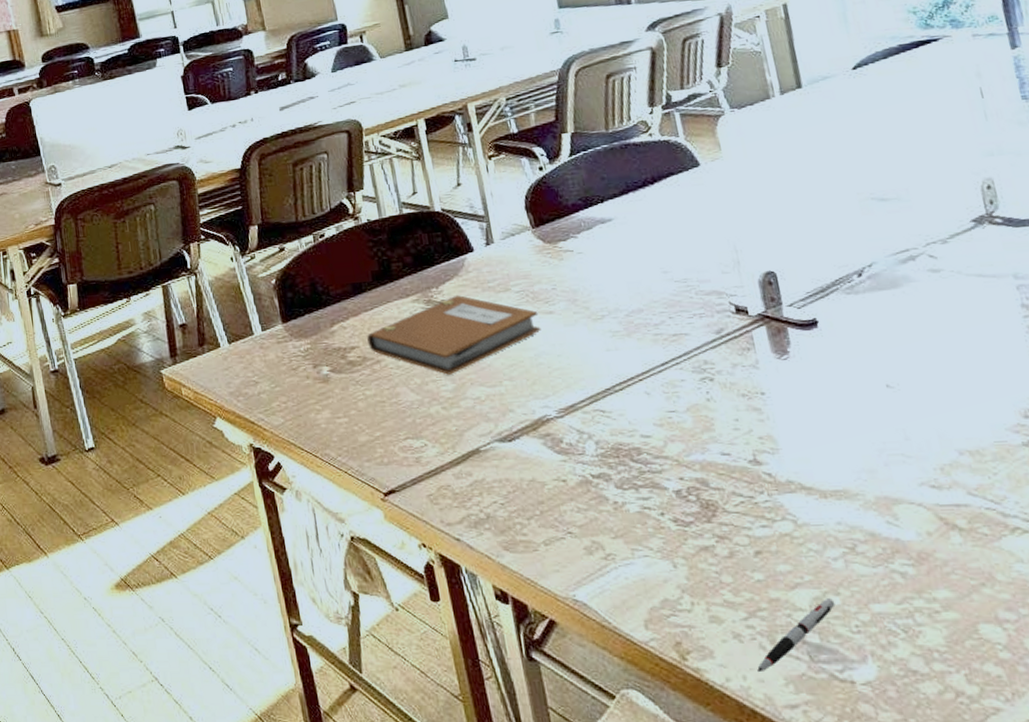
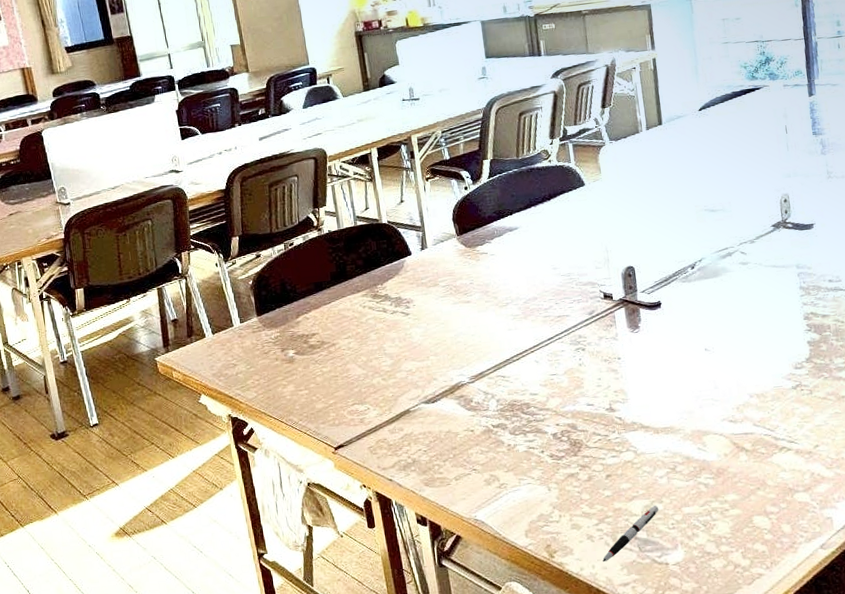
notebook: present [367,295,541,375] -> none [325,290,461,353]

